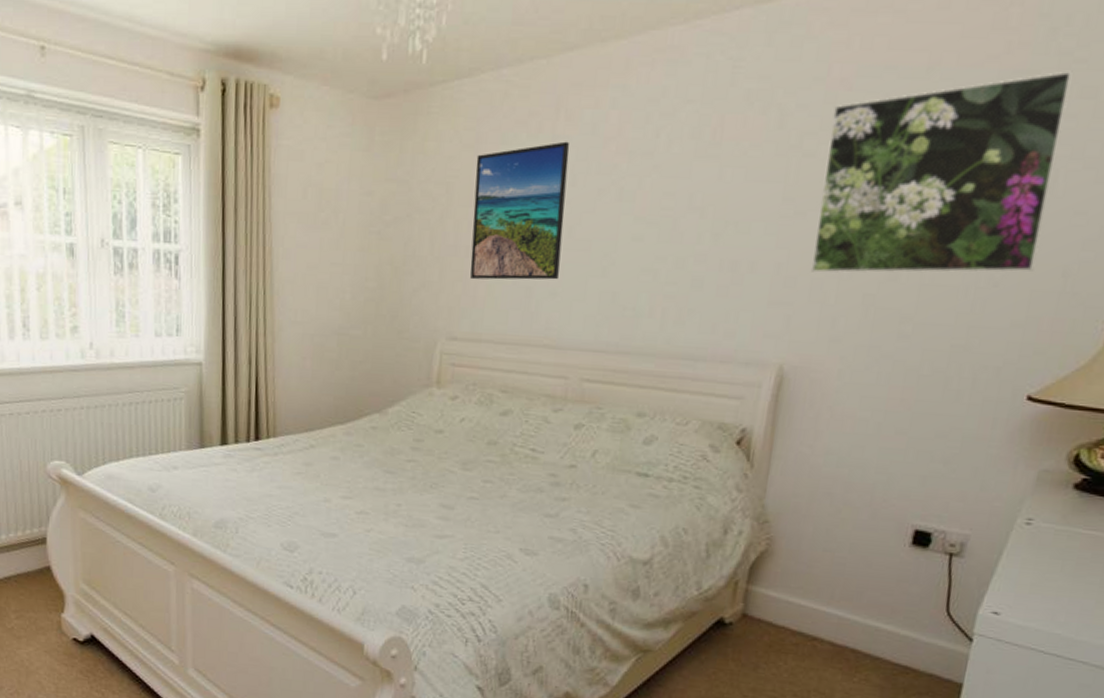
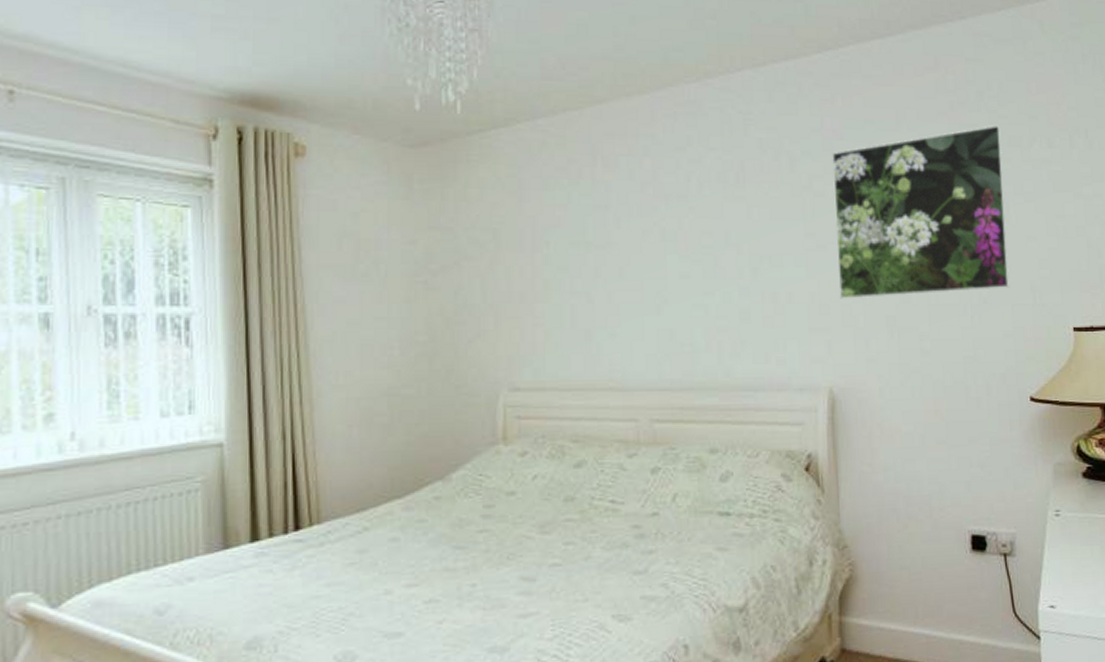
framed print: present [470,141,570,280] -> none [521,186,615,326]

